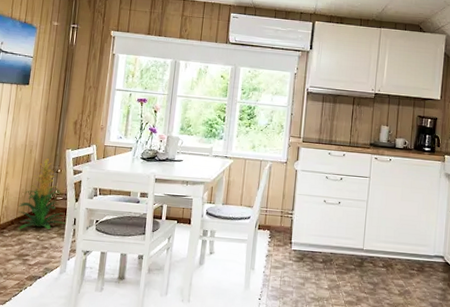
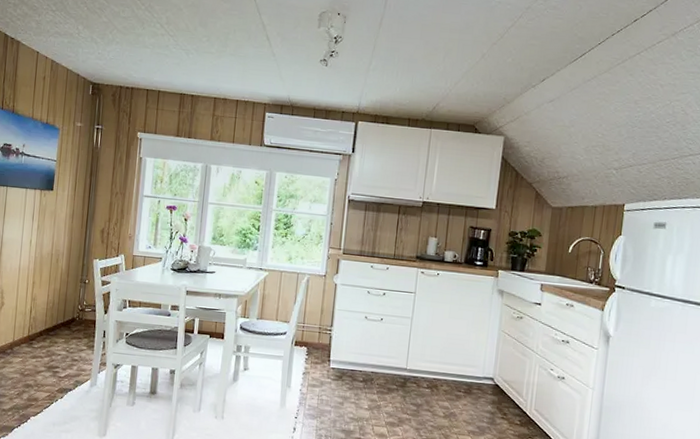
indoor plant: present [18,158,65,230] -> none [46,268,94,342]

